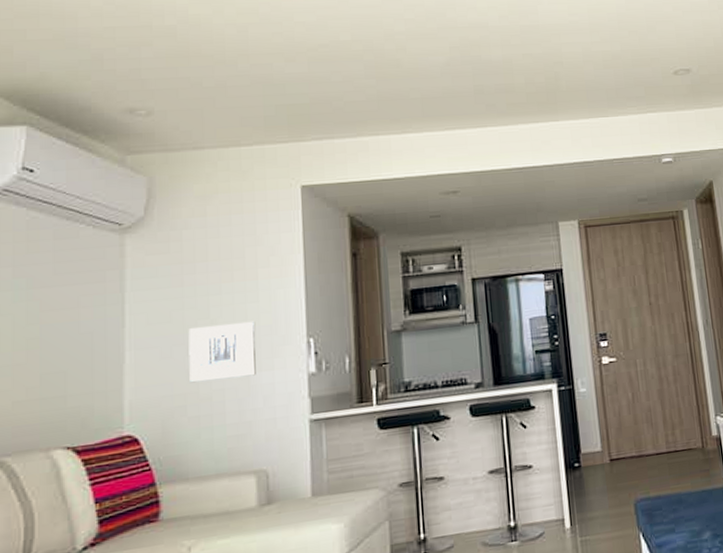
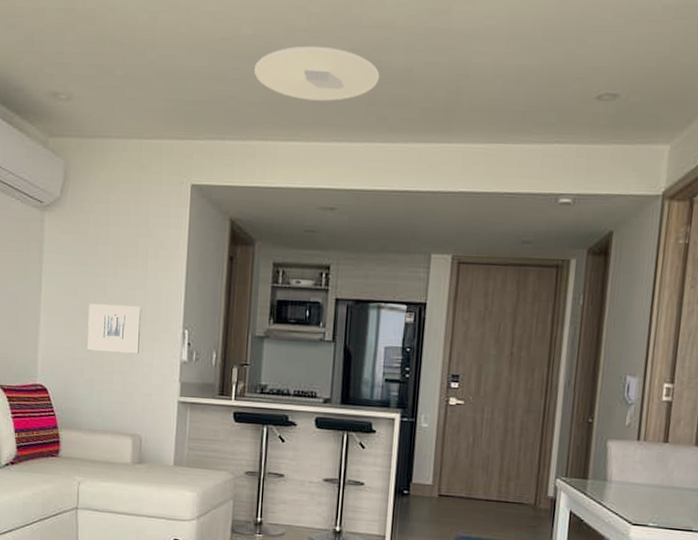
ceiling light: none [357,47,482,95] -> present [254,46,380,101]

